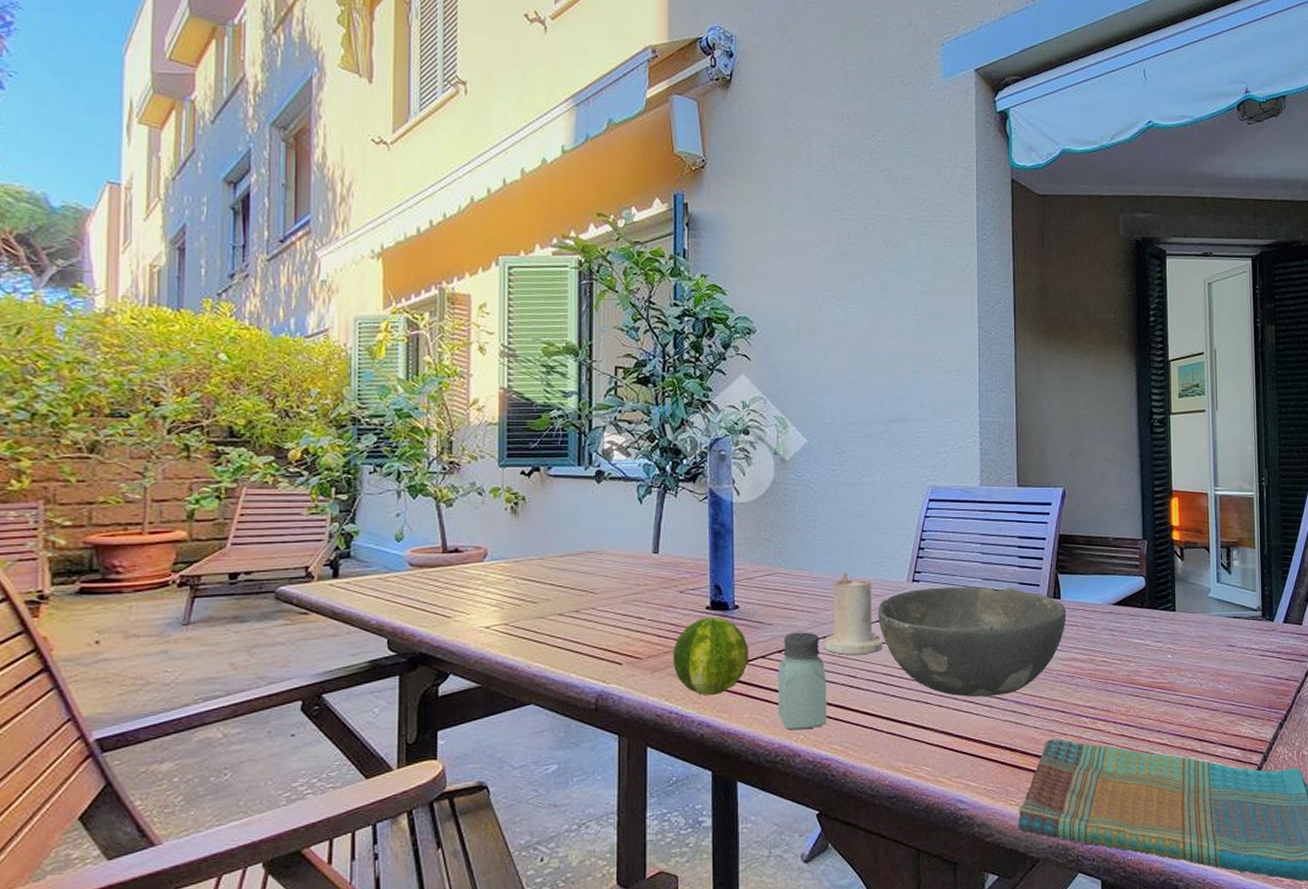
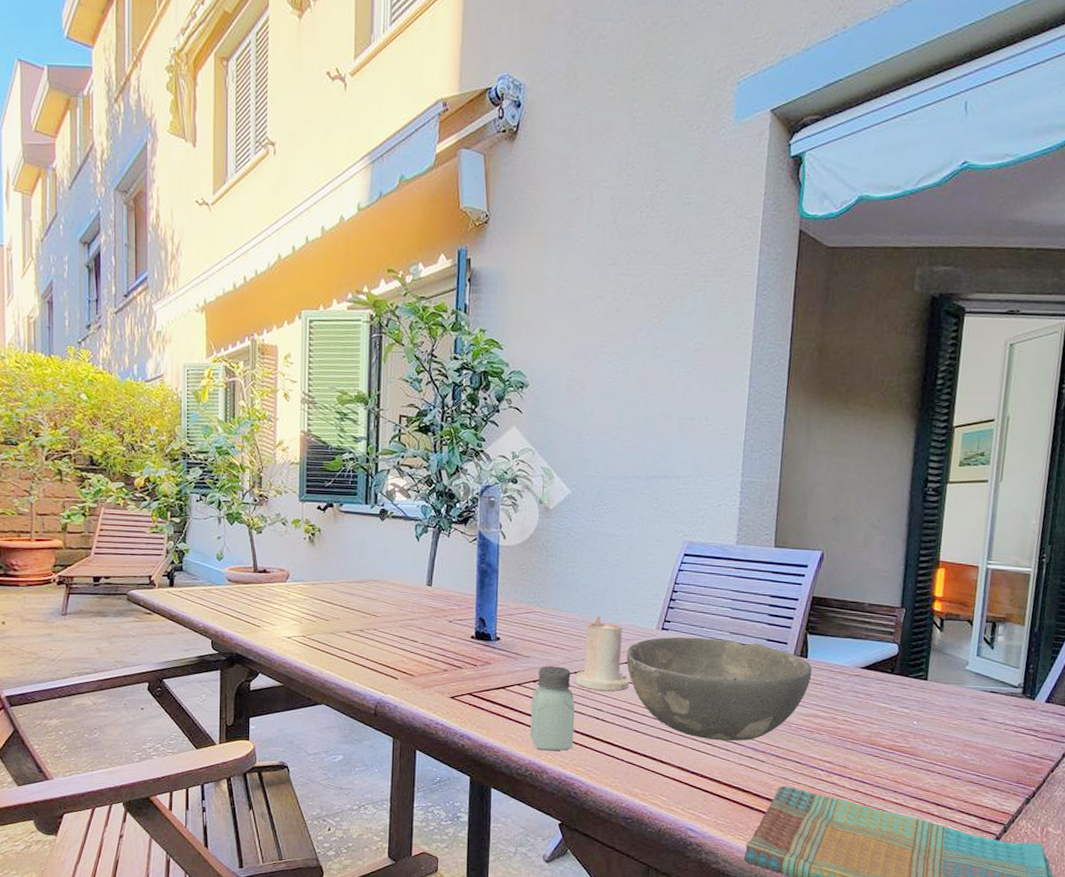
fruit: present [672,617,748,696] -> none [440,645,507,714]

